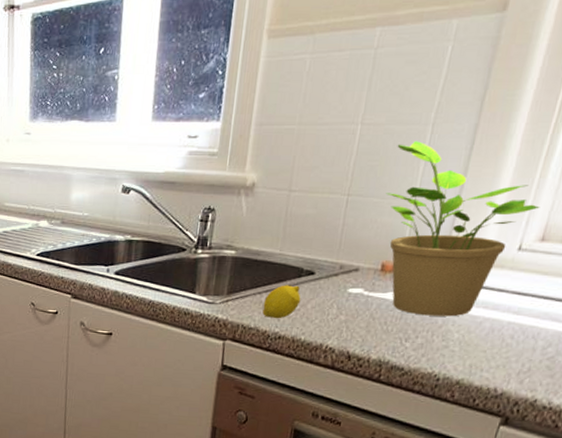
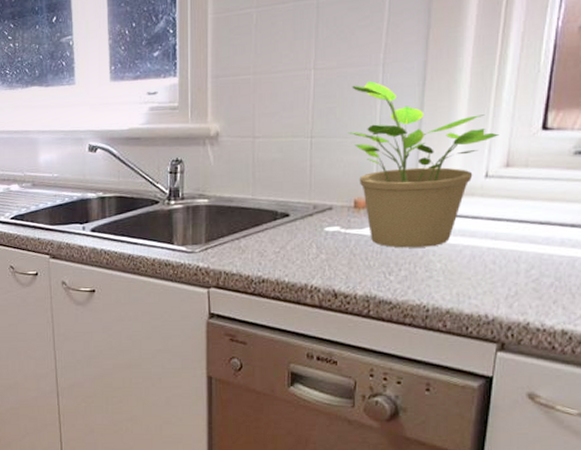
fruit: present [262,285,301,319] -> none [243,228,279,263]

